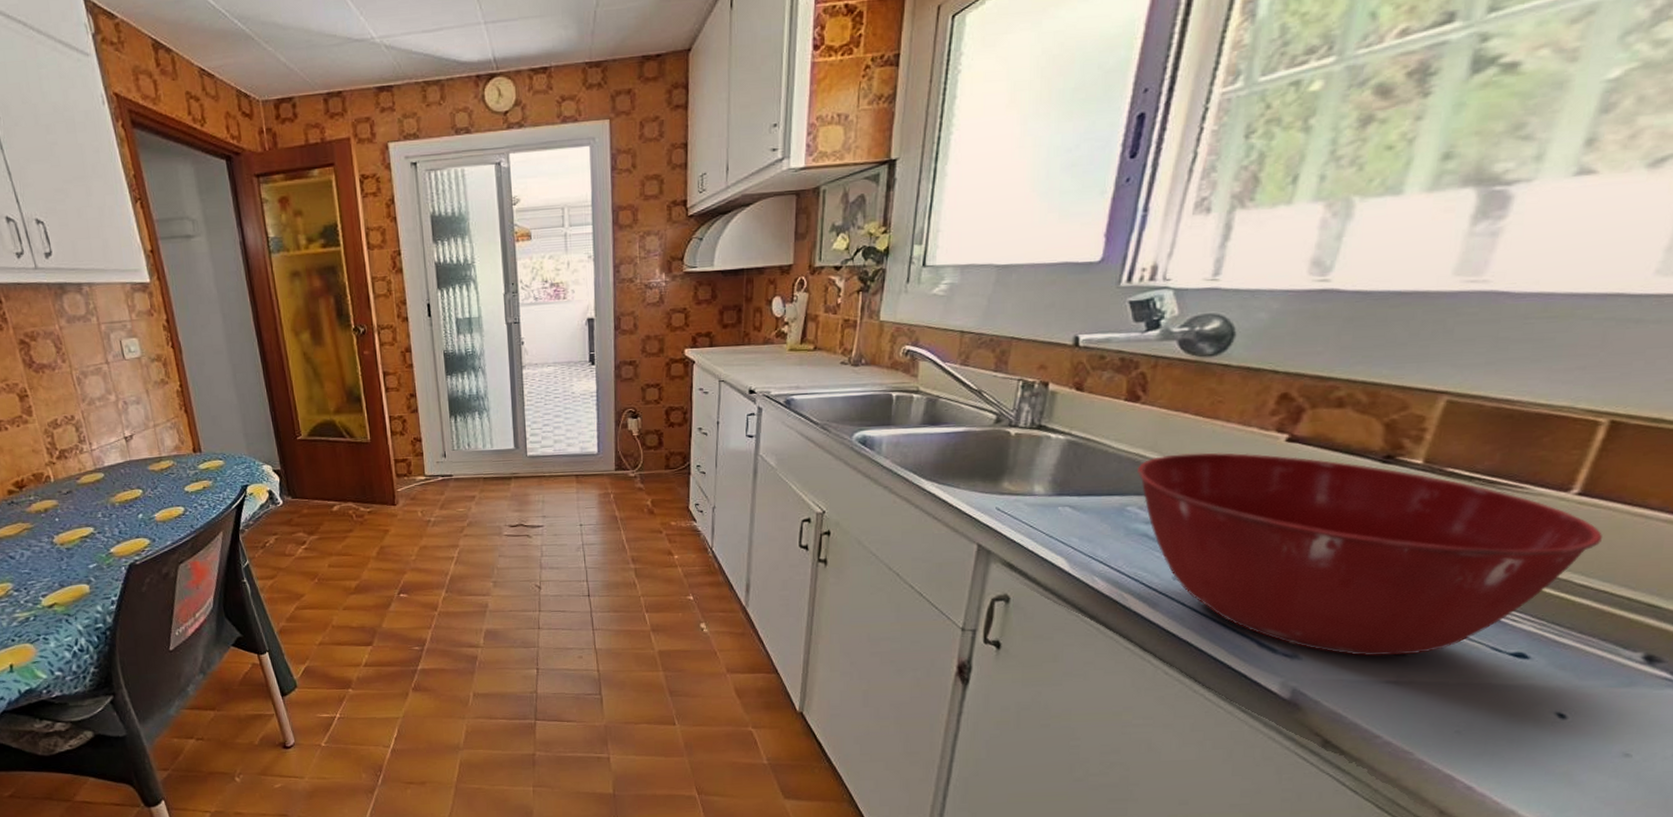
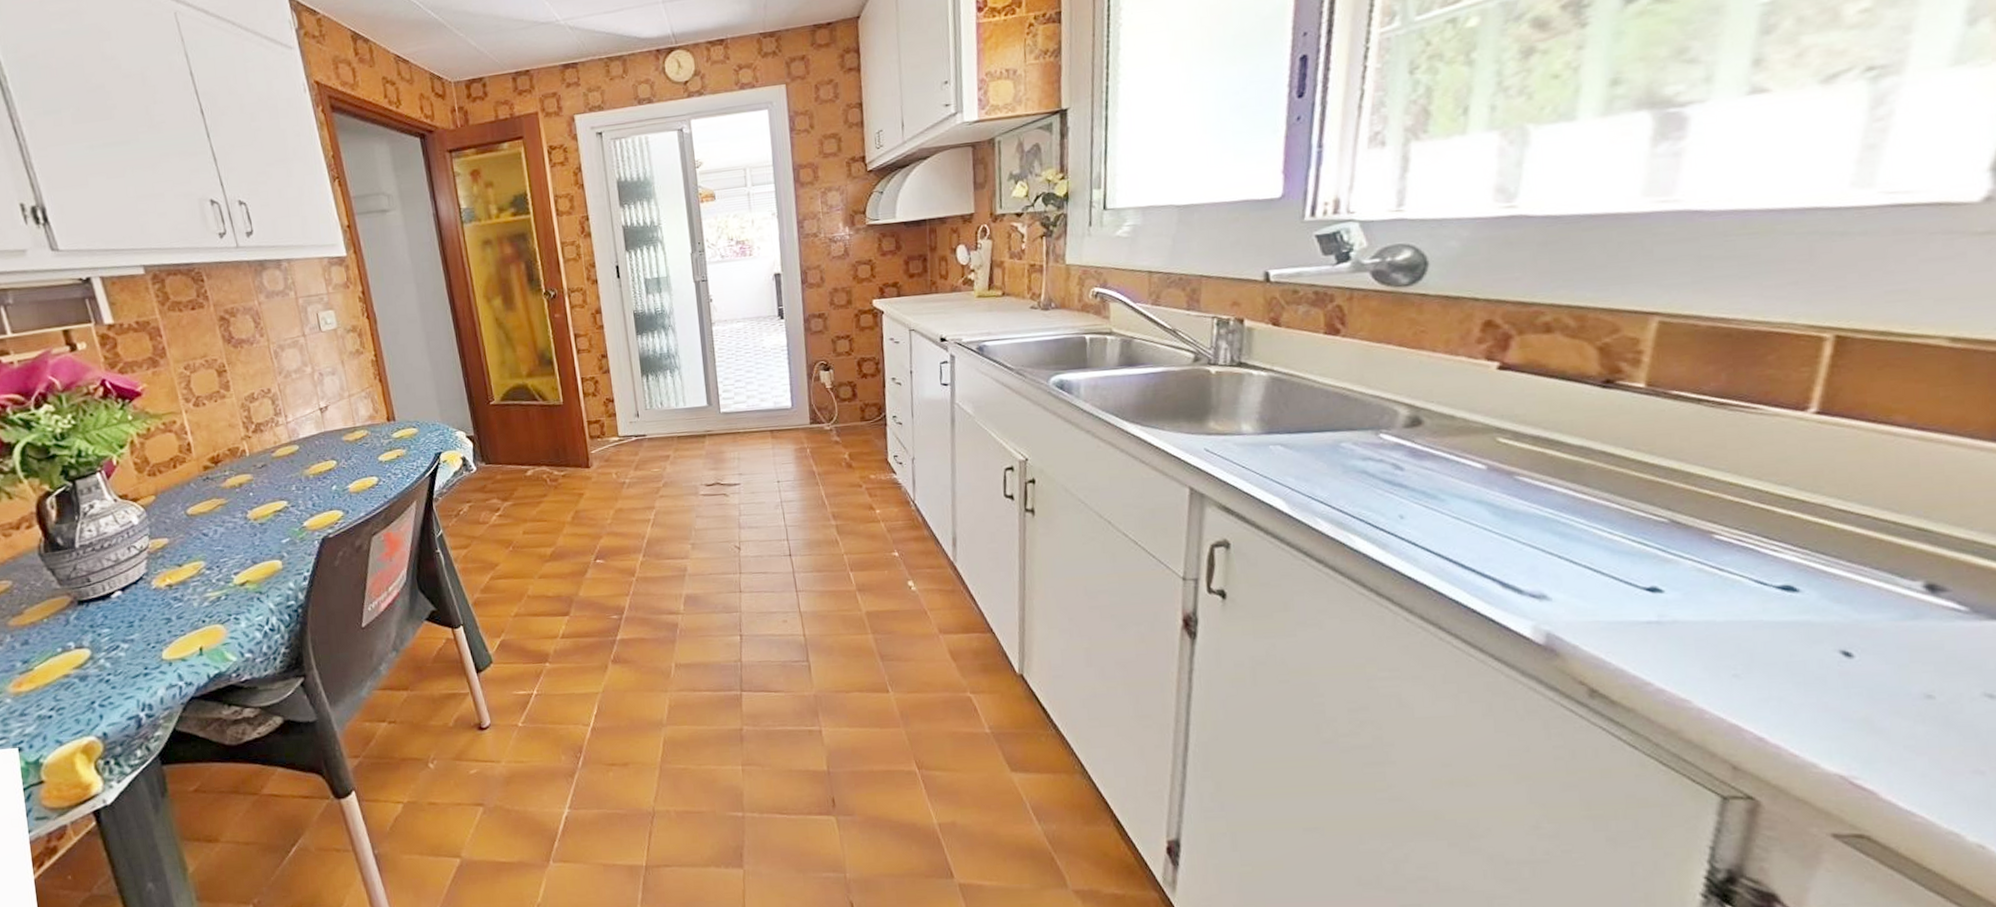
mixing bowl: present [1137,452,1603,657] -> none [1347,383,1853,595]

